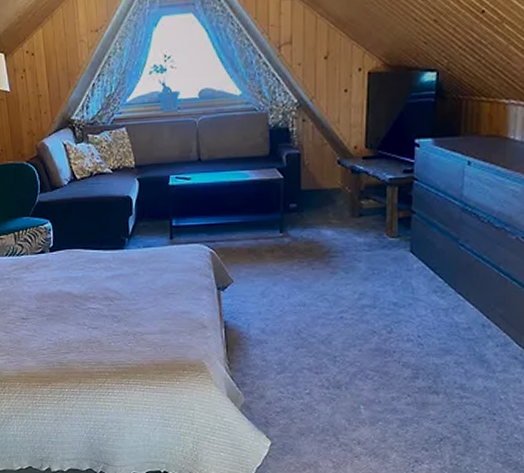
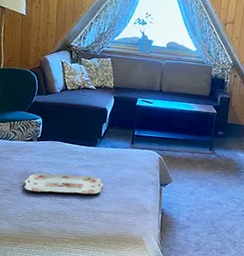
serving tray: none [42,288,142,317] -> present [24,172,104,195]

